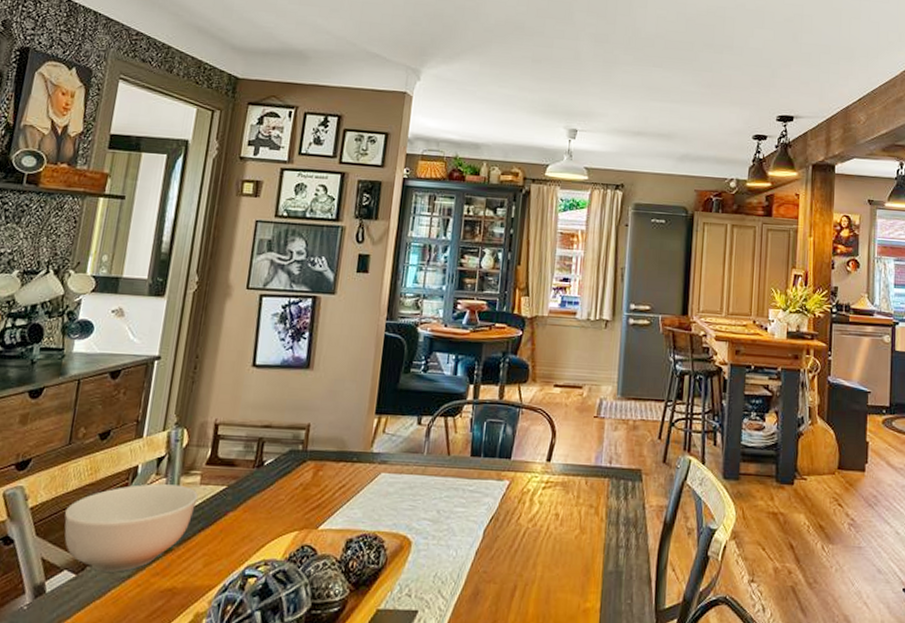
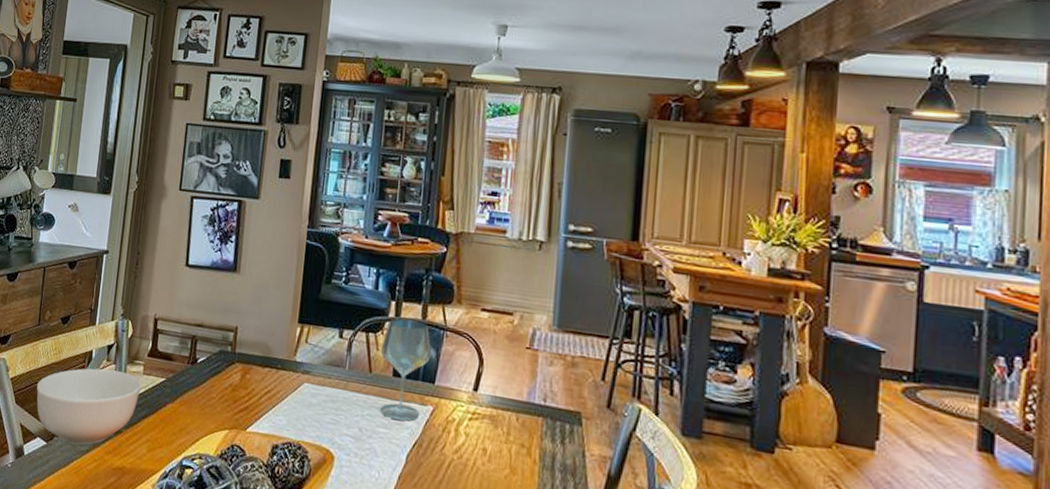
wine glass: none [458,401,507,498] -> present [380,318,431,421]

